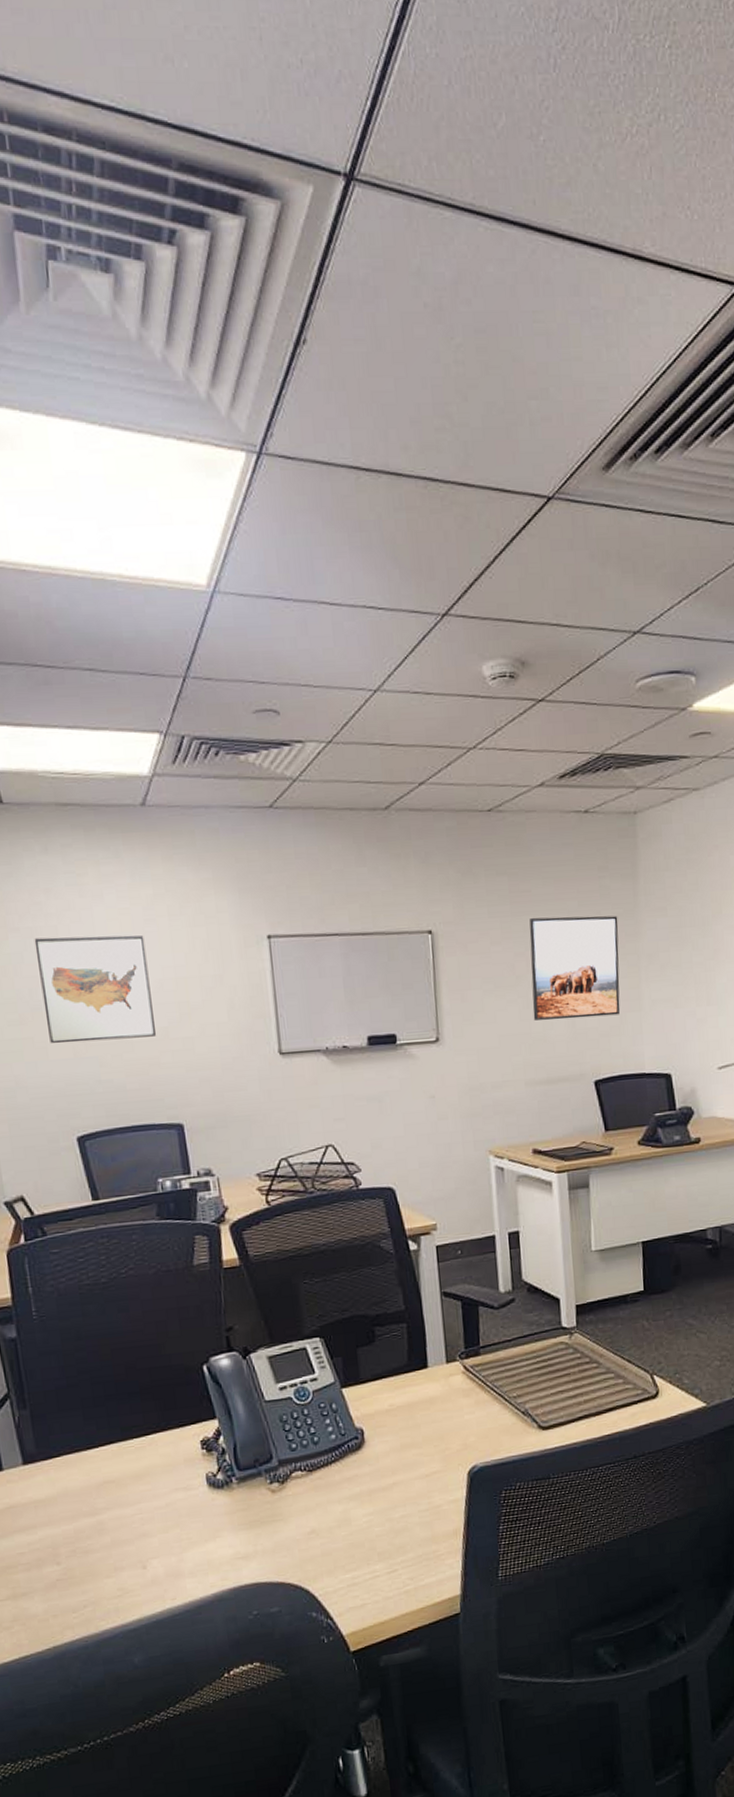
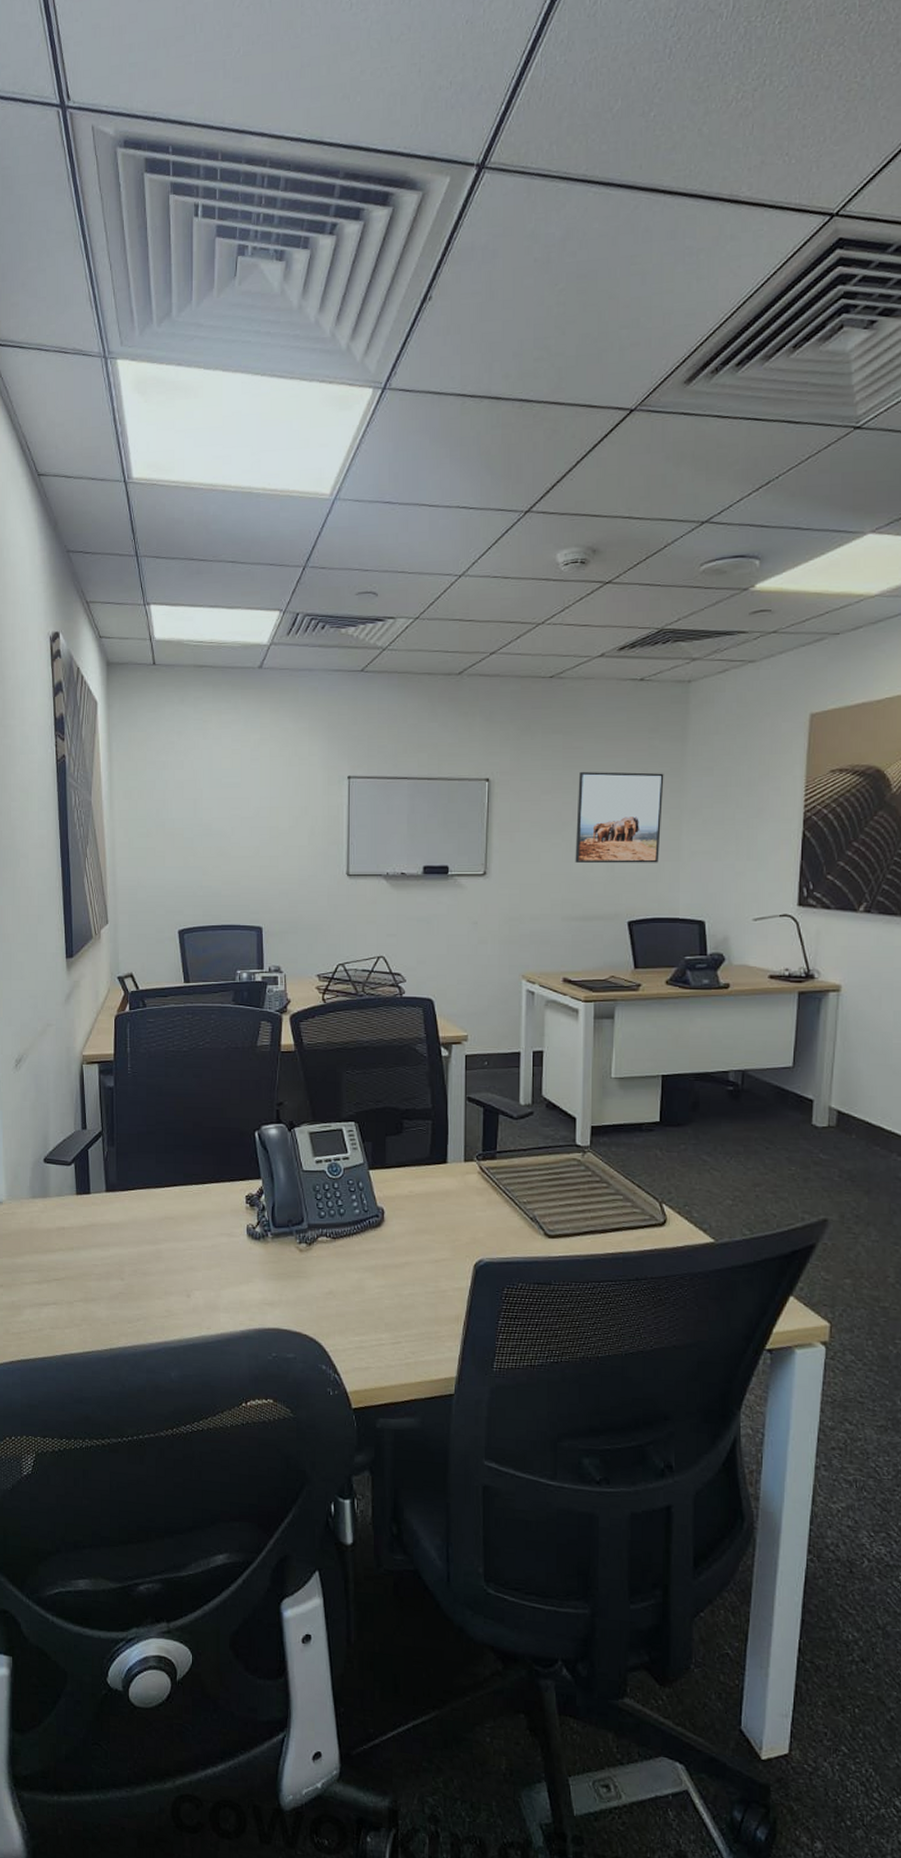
wall art: present [34,935,156,1043] -> none [165,769,249,854]

